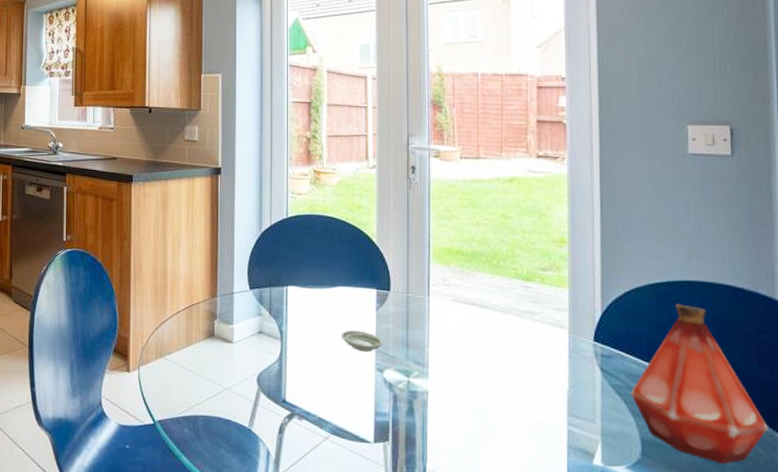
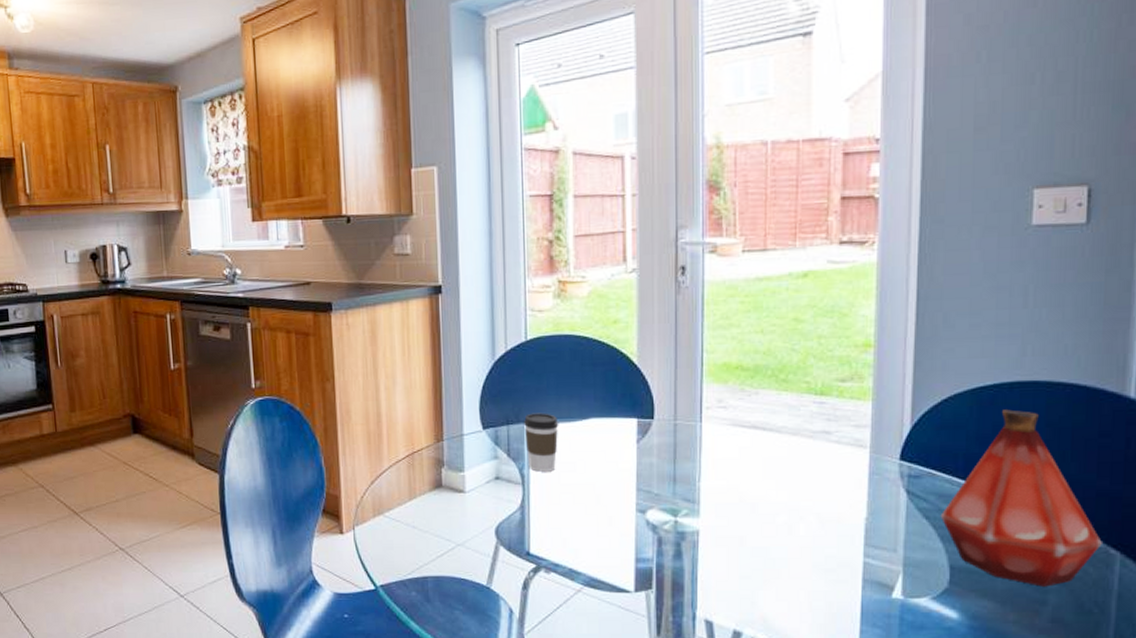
coffee cup: none [283,278,312,330] -> present [523,413,559,472]
saucer: present [340,330,383,352] -> none [594,467,646,492]

